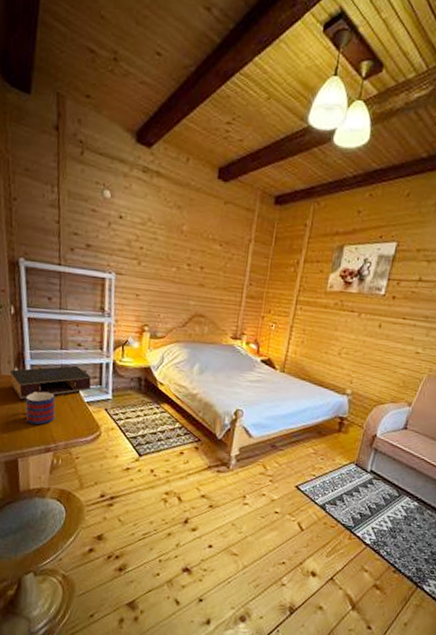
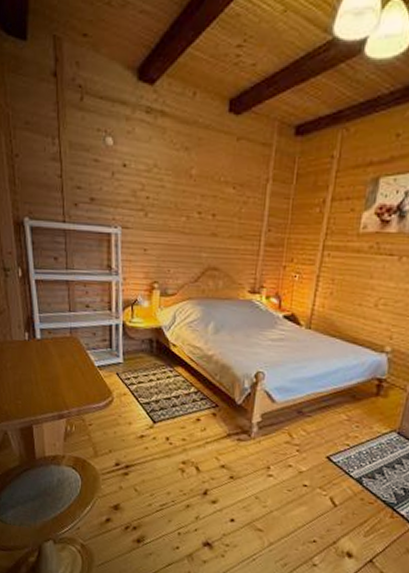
book: present [9,365,92,400] -> none [20,327,102,365]
mug: present [25,391,56,425] -> none [37,356,68,391]

